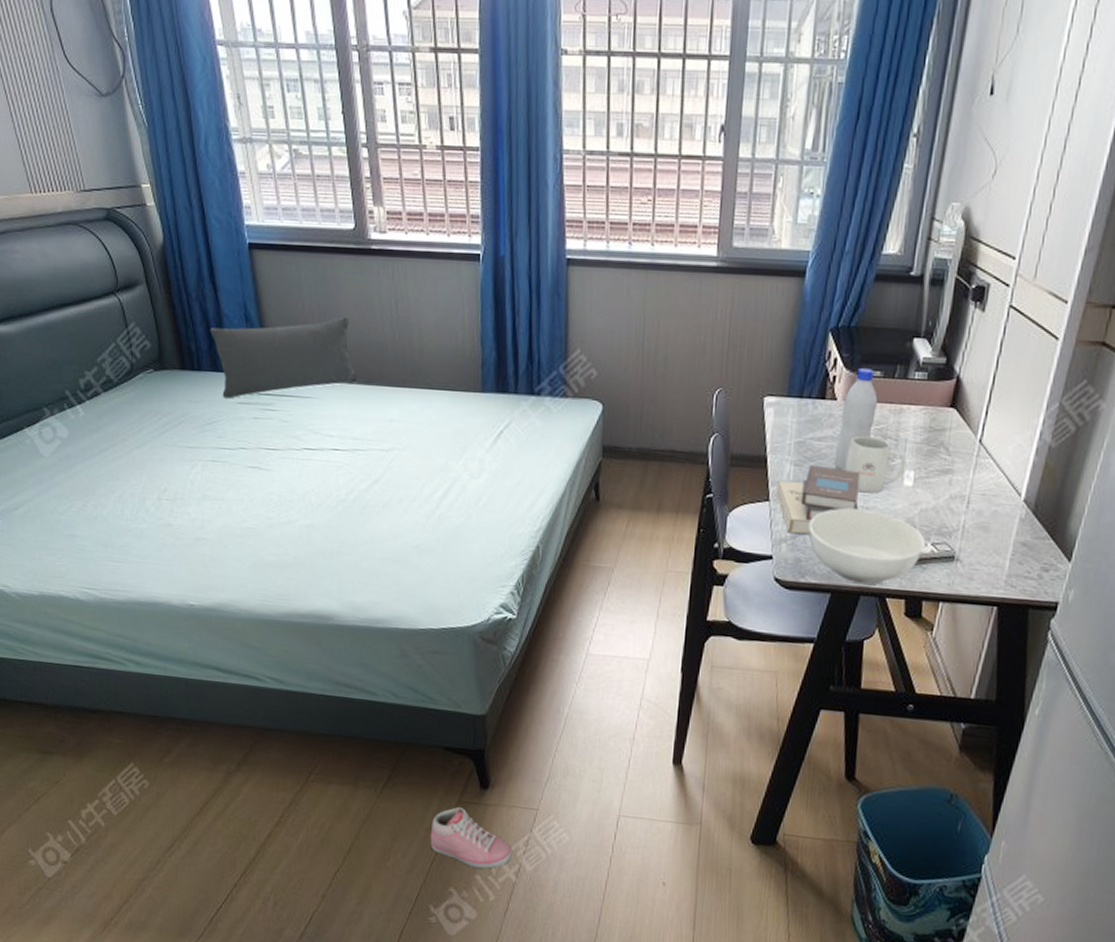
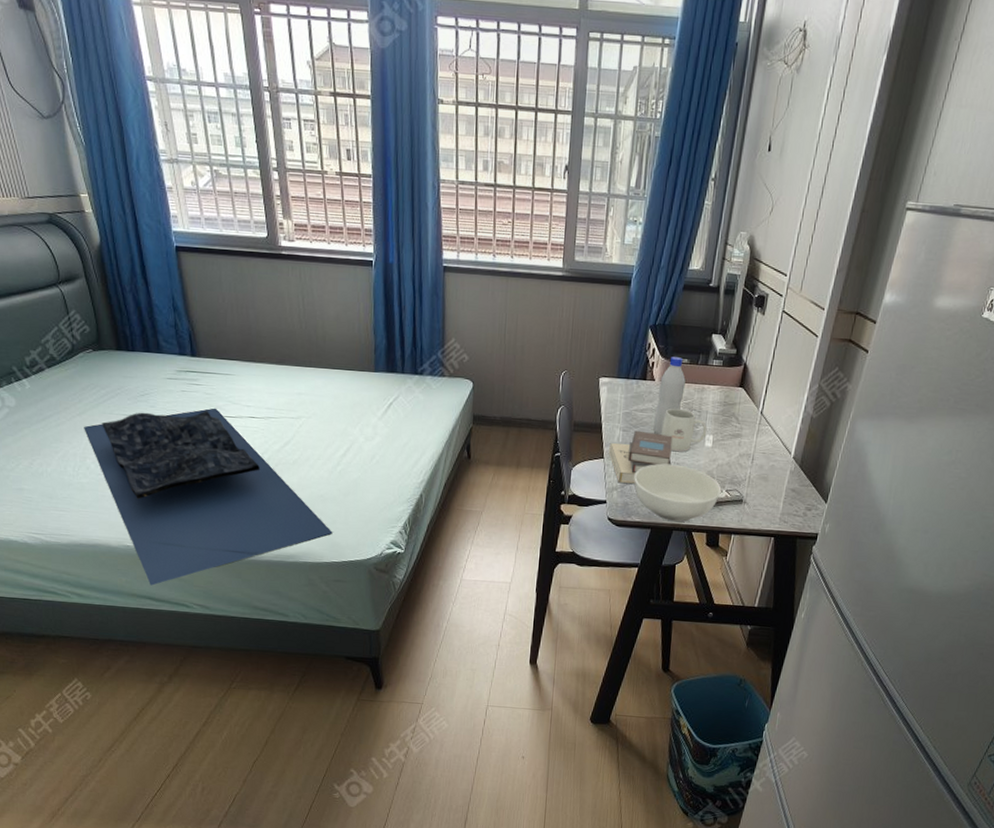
throw blanket: none [143,438,430,654] -> present [84,408,333,586]
pillow: present [210,317,358,399] -> none [143,309,271,375]
sneaker: present [430,806,512,869] -> none [334,703,402,753]

